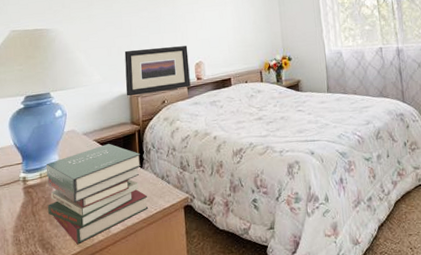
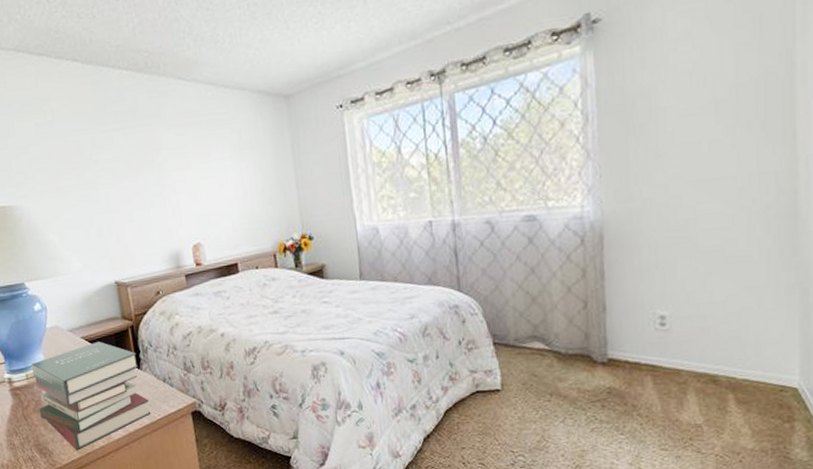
picture frame: present [124,46,191,97] -> none [105,223,189,287]

